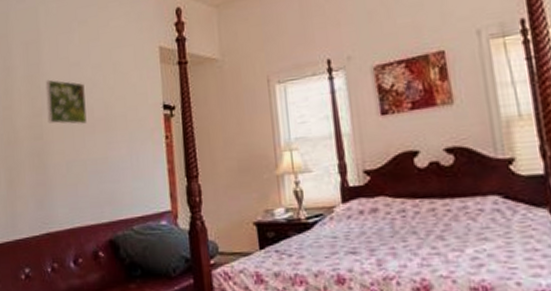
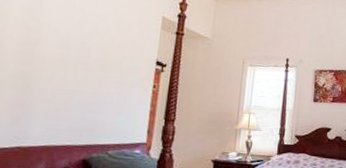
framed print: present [45,79,87,125] -> none [41,16,86,61]

